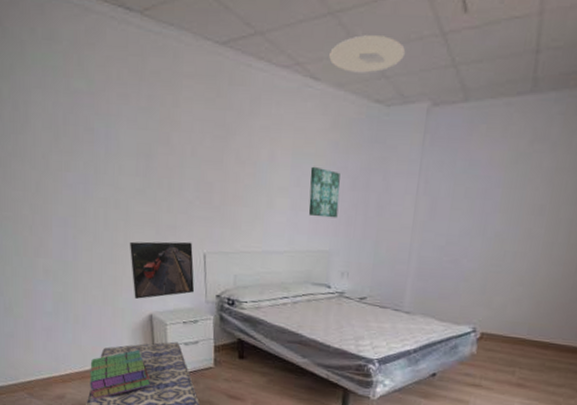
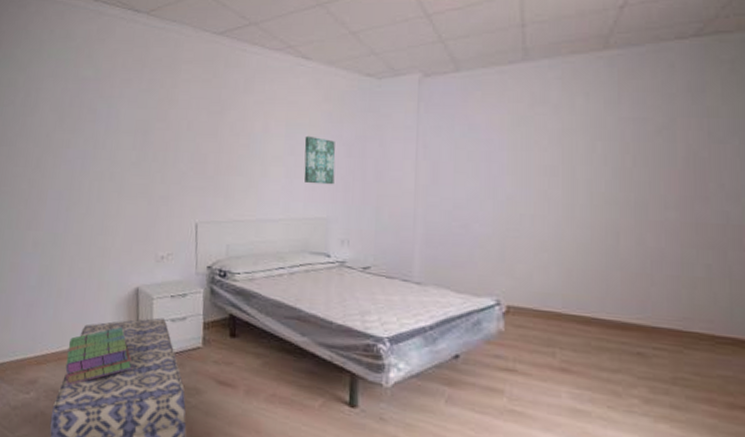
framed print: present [130,241,195,299] -> none [121,211,185,271]
ceiling light: present [329,35,406,73] -> none [319,20,393,52]

